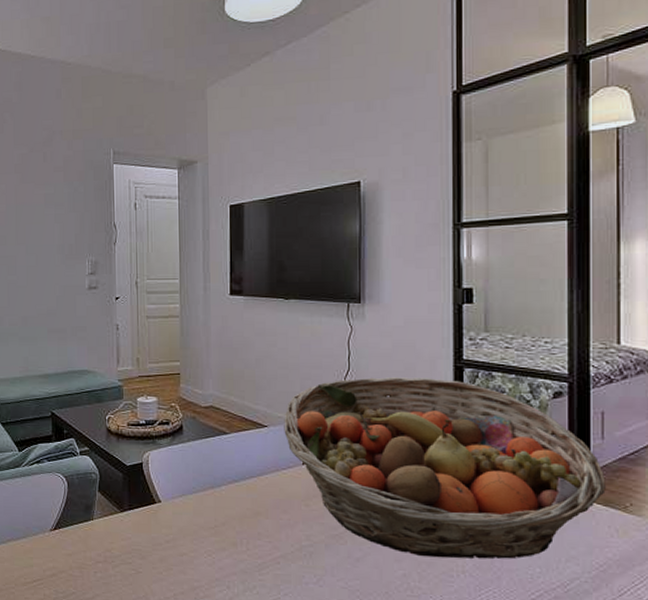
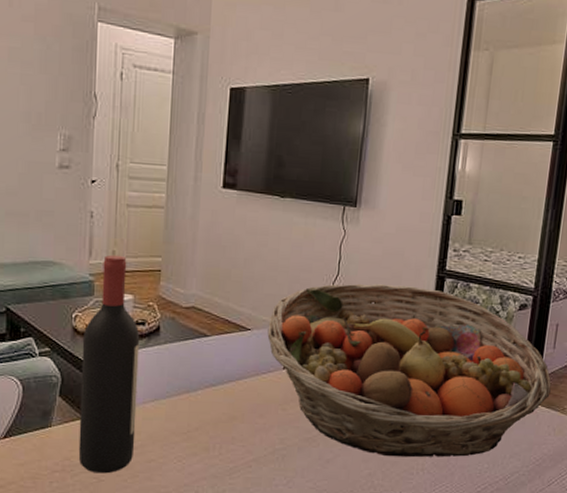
wine bottle: none [115,361,167,566] -> present [78,254,140,474]

